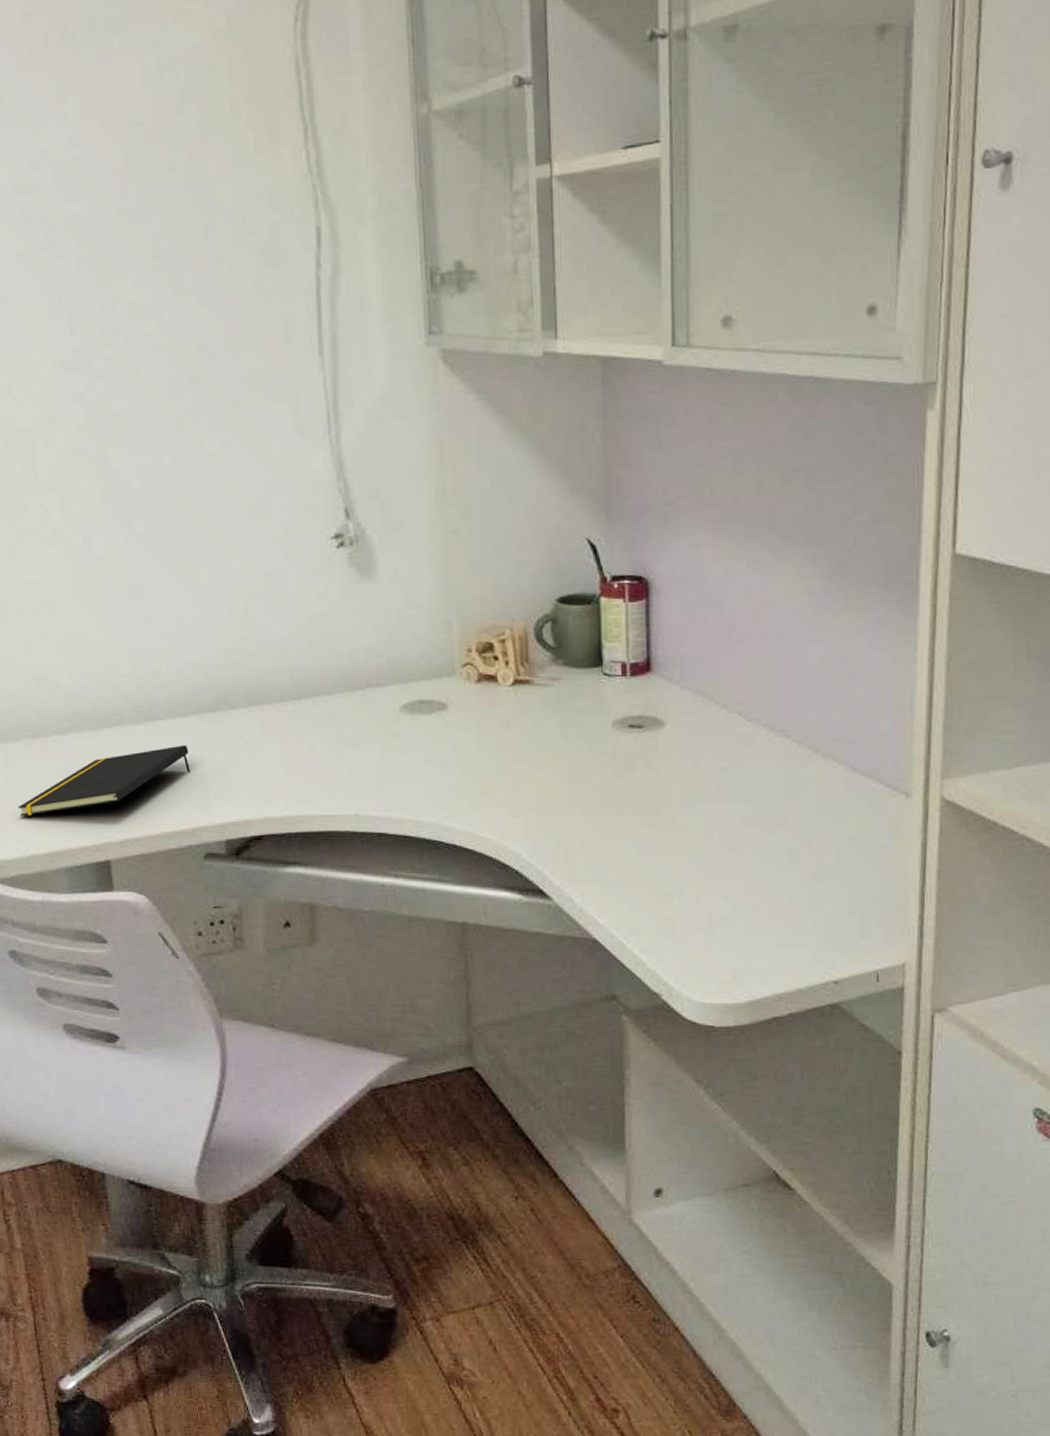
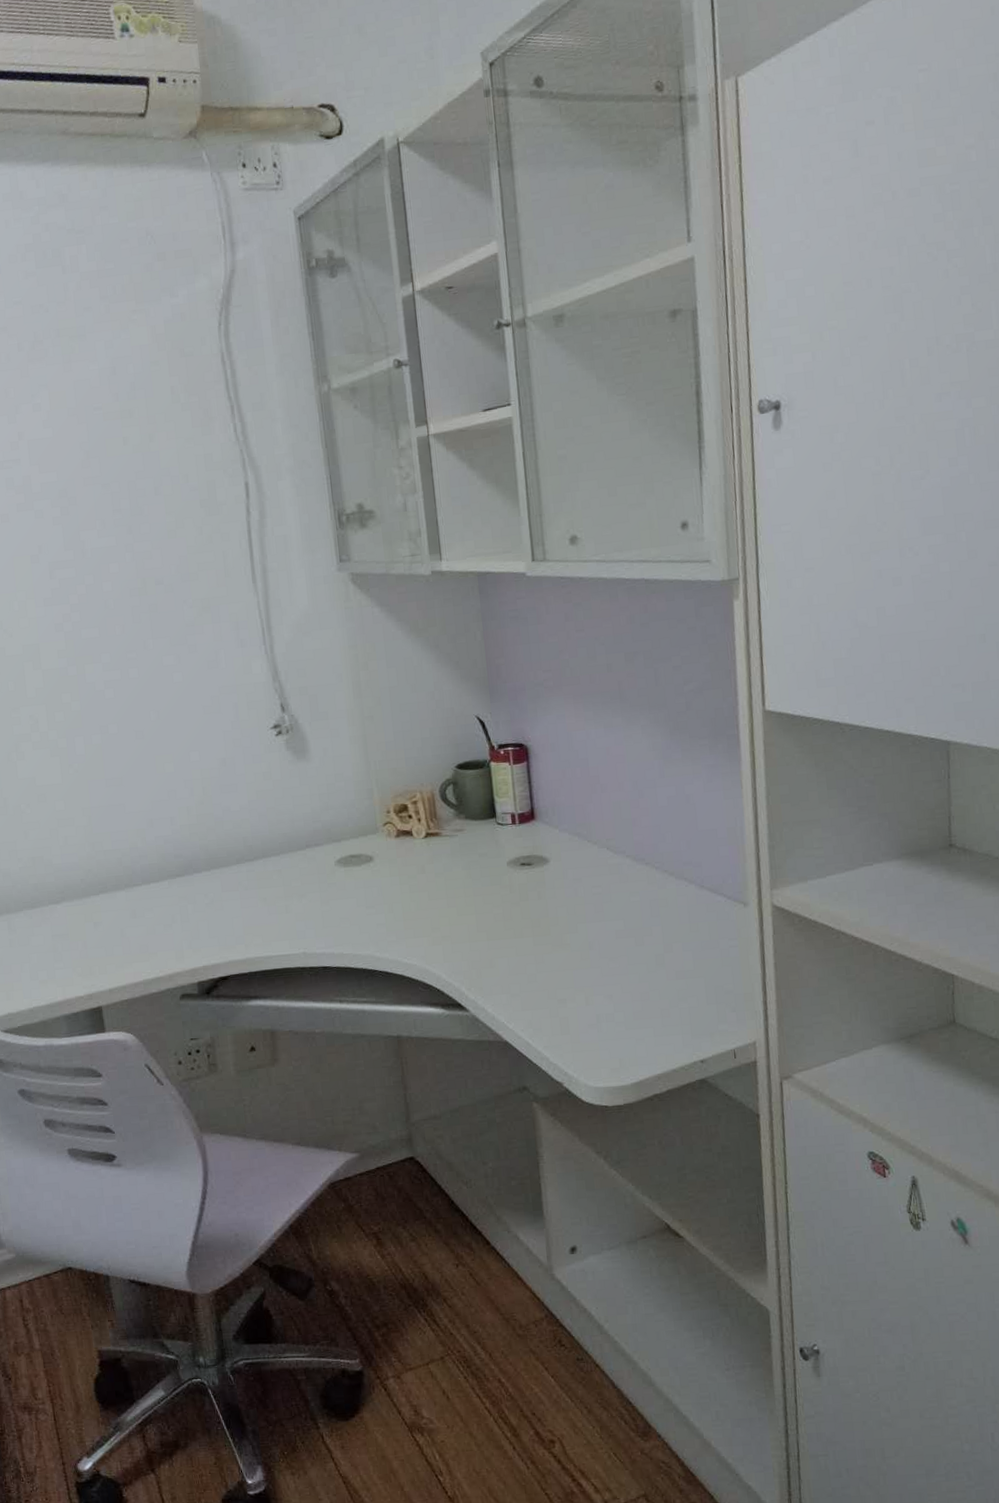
notepad: present [18,745,191,816] -> none [21,905,166,975]

